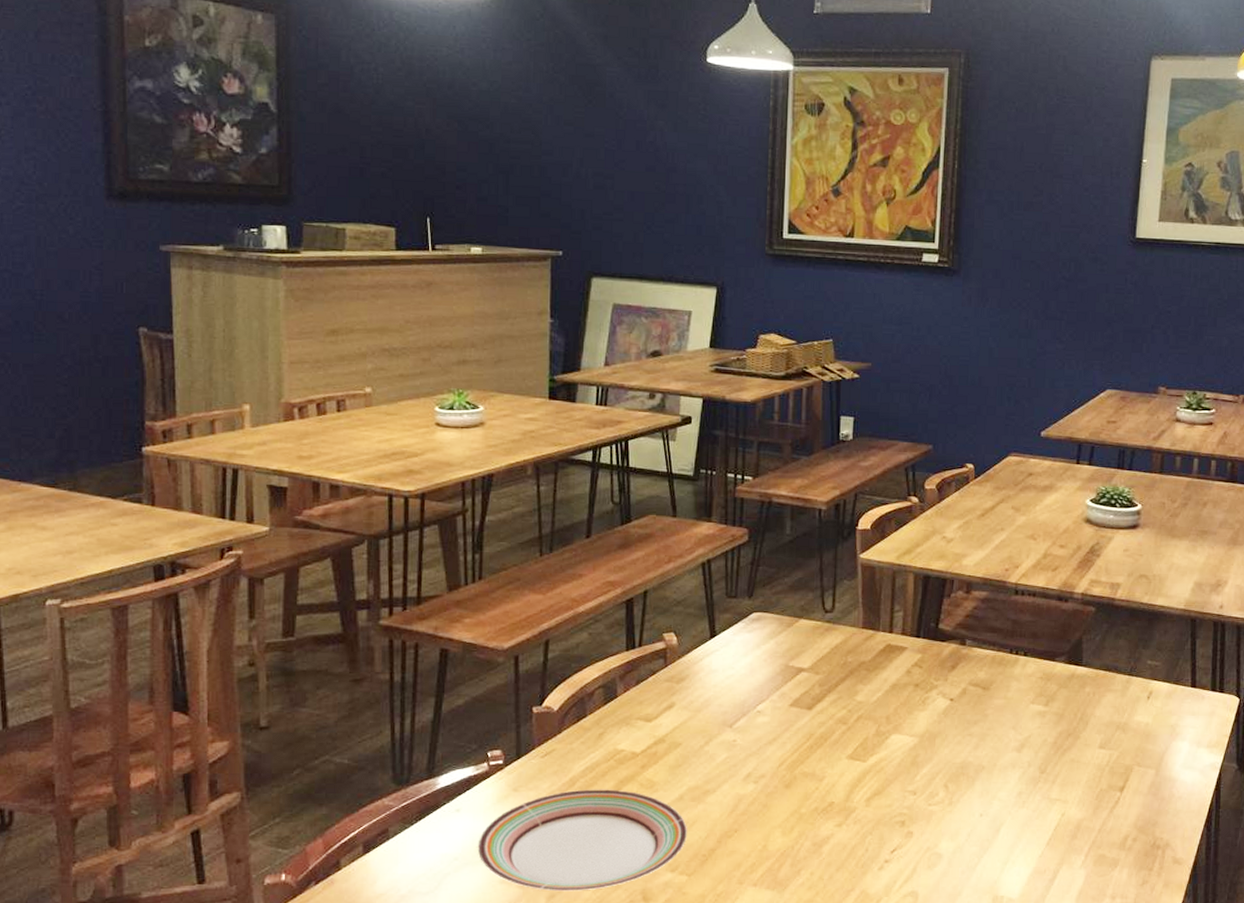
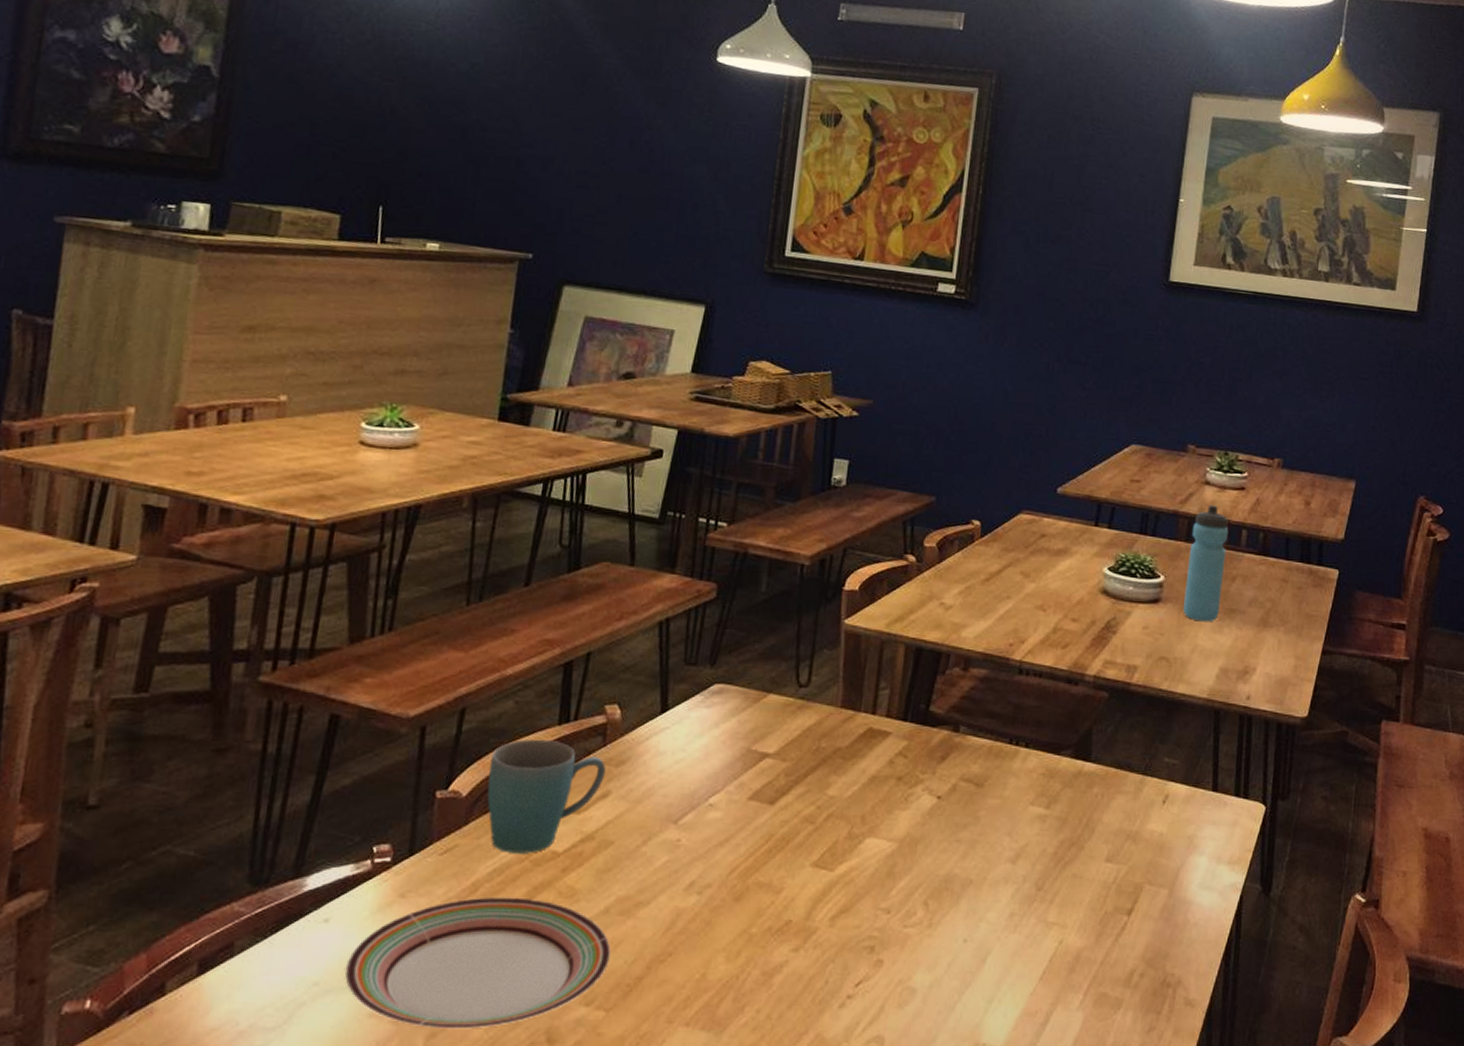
mug: none [573,663,669,754] -> present [487,739,606,853]
water bottle: none [1160,440,1199,543] -> present [1183,505,1229,622]

